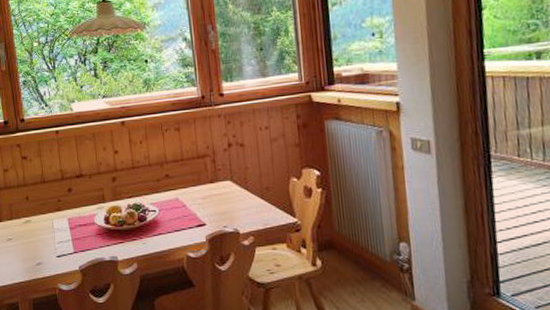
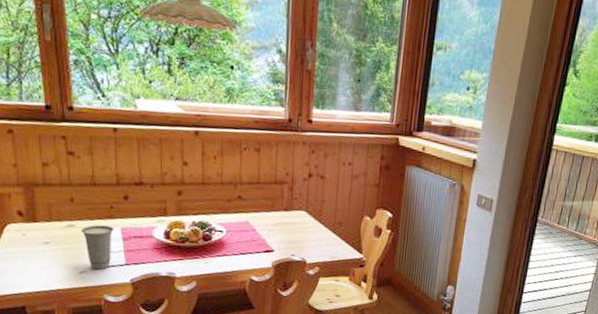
cup: none [35,218,62,260] -> present [81,225,114,270]

